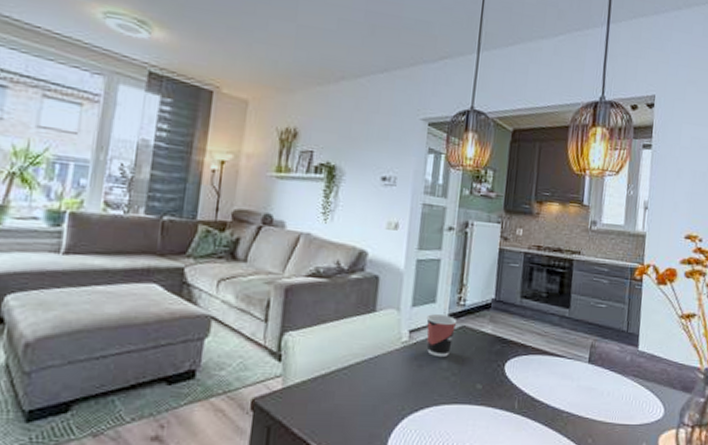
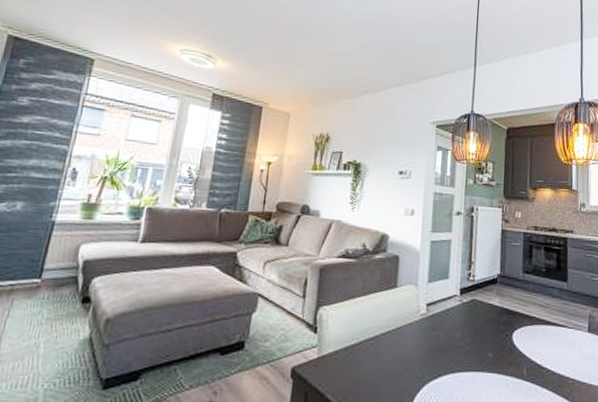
cup: present [426,314,458,358] -> none [441,289,468,328]

